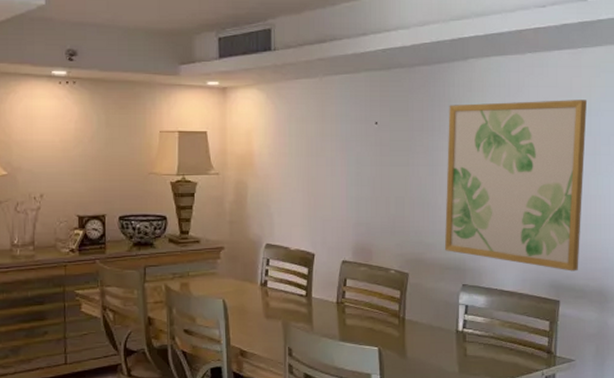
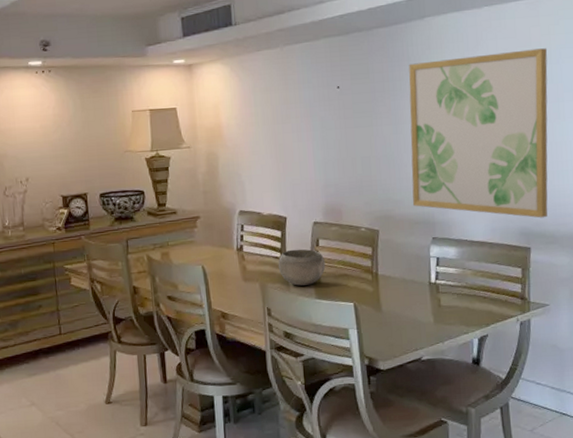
bowl: none [302,288,352,326] -> present [278,249,326,286]

